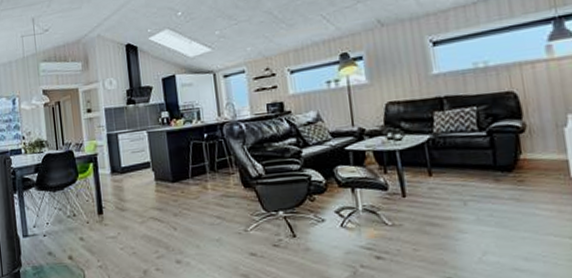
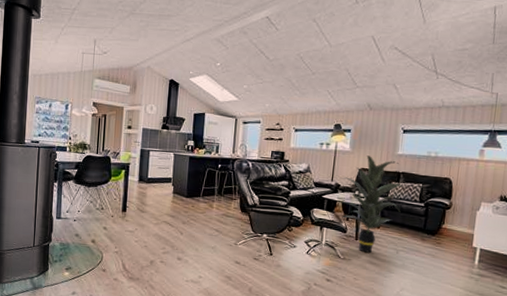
indoor plant: none [366,84,457,212] -> present [341,155,407,253]

